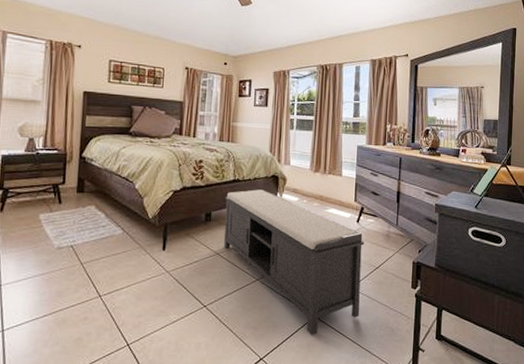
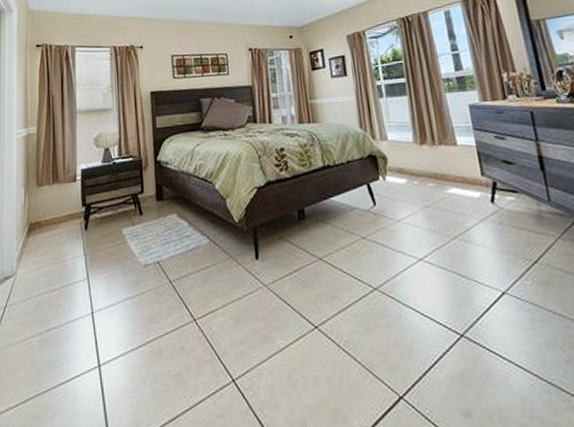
bench: present [224,188,365,335] -> none [316,173,526,362]

